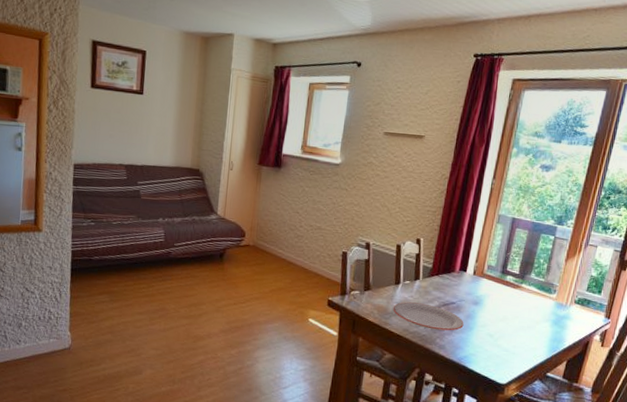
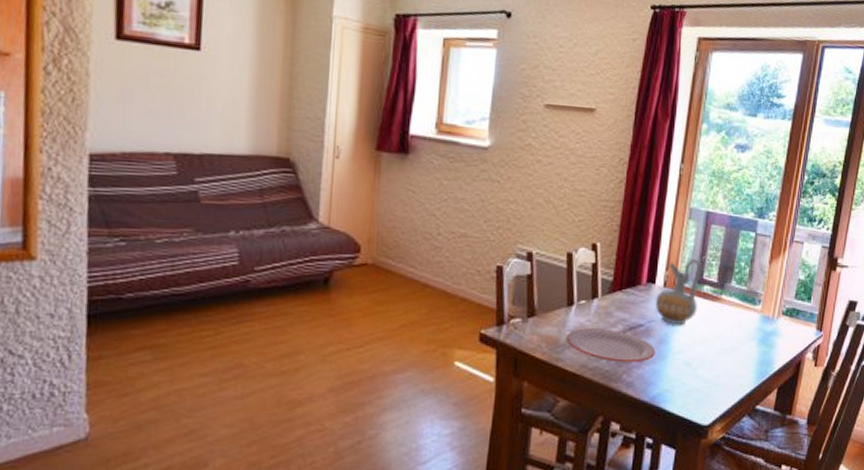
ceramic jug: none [465,254,507,305] -> present [655,259,703,326]

